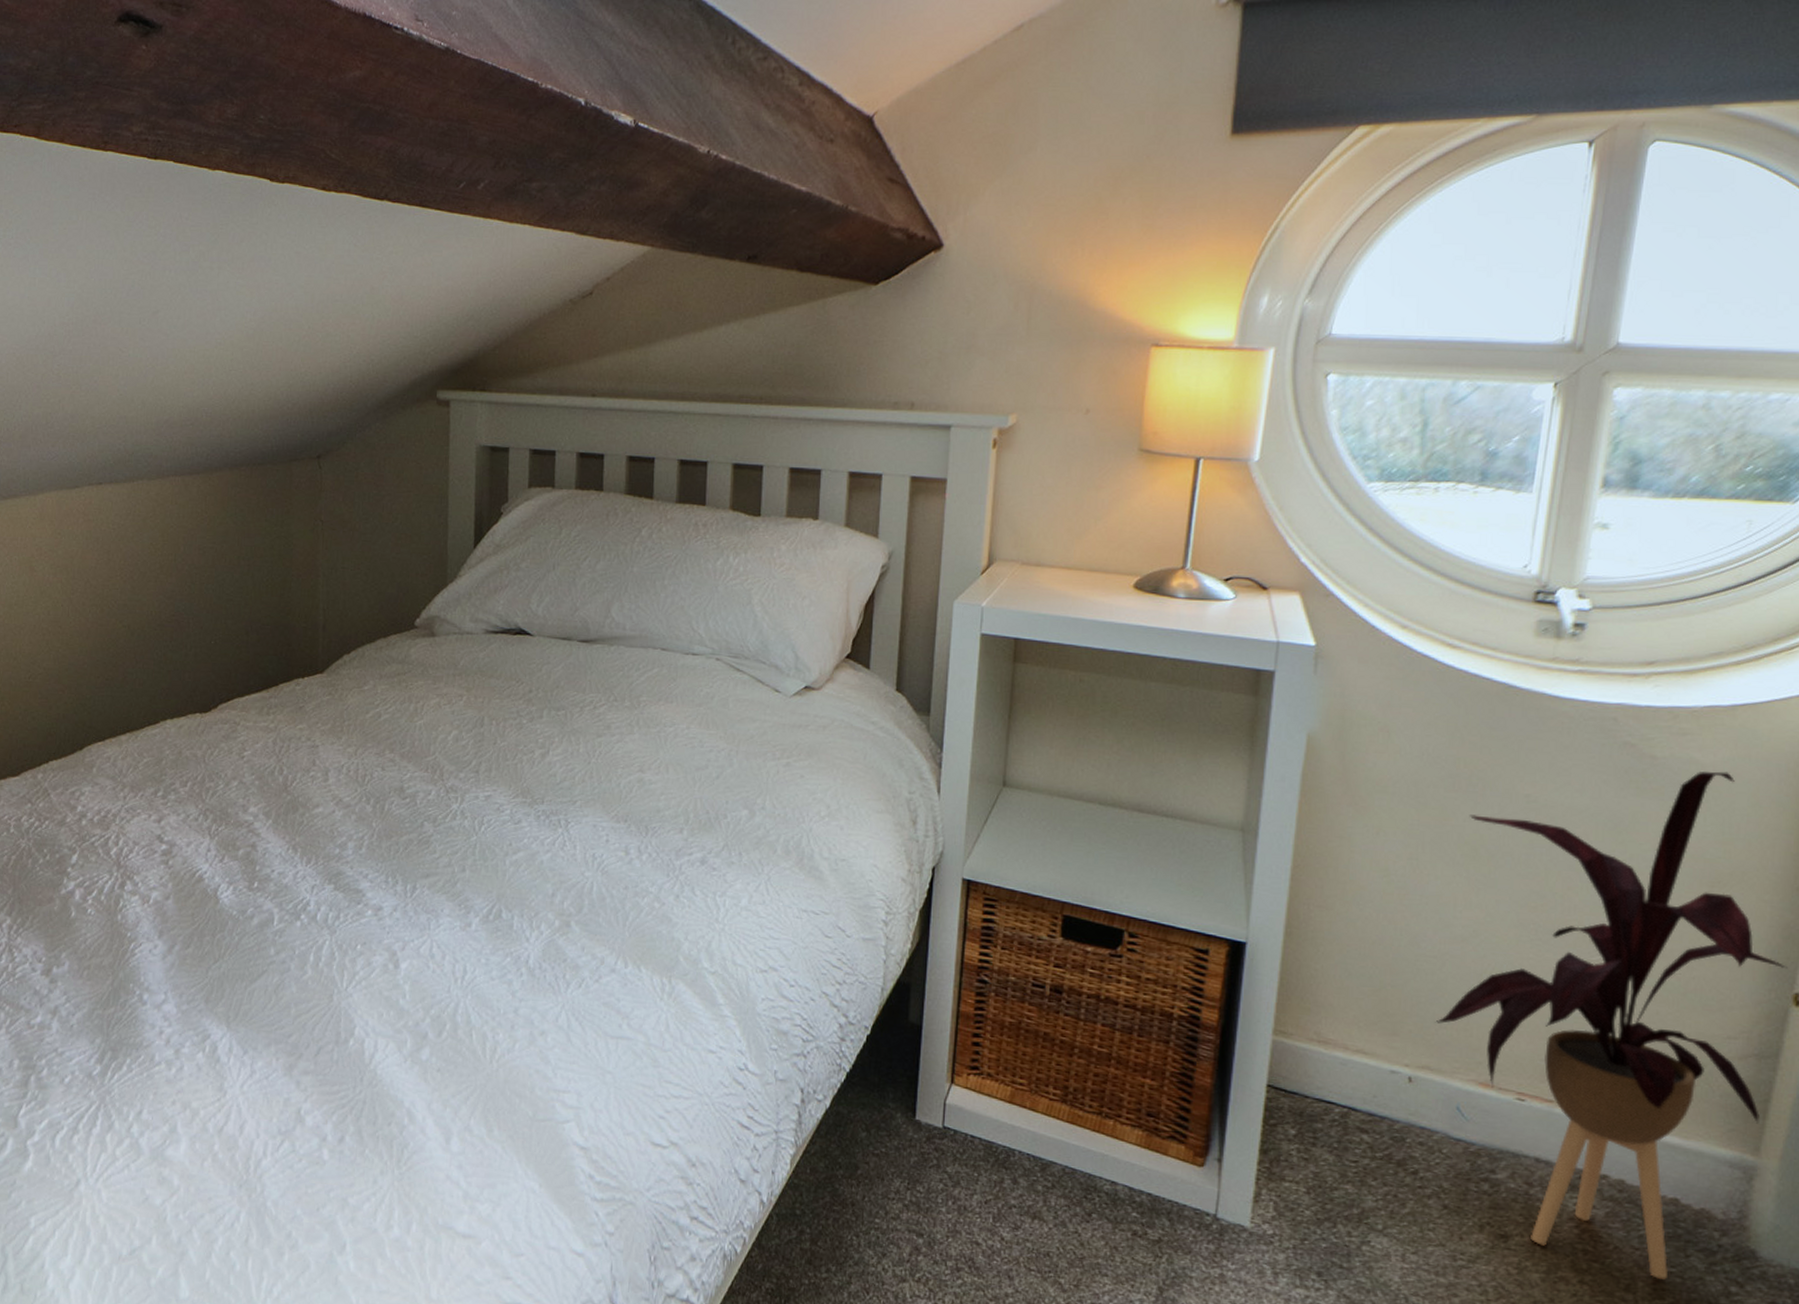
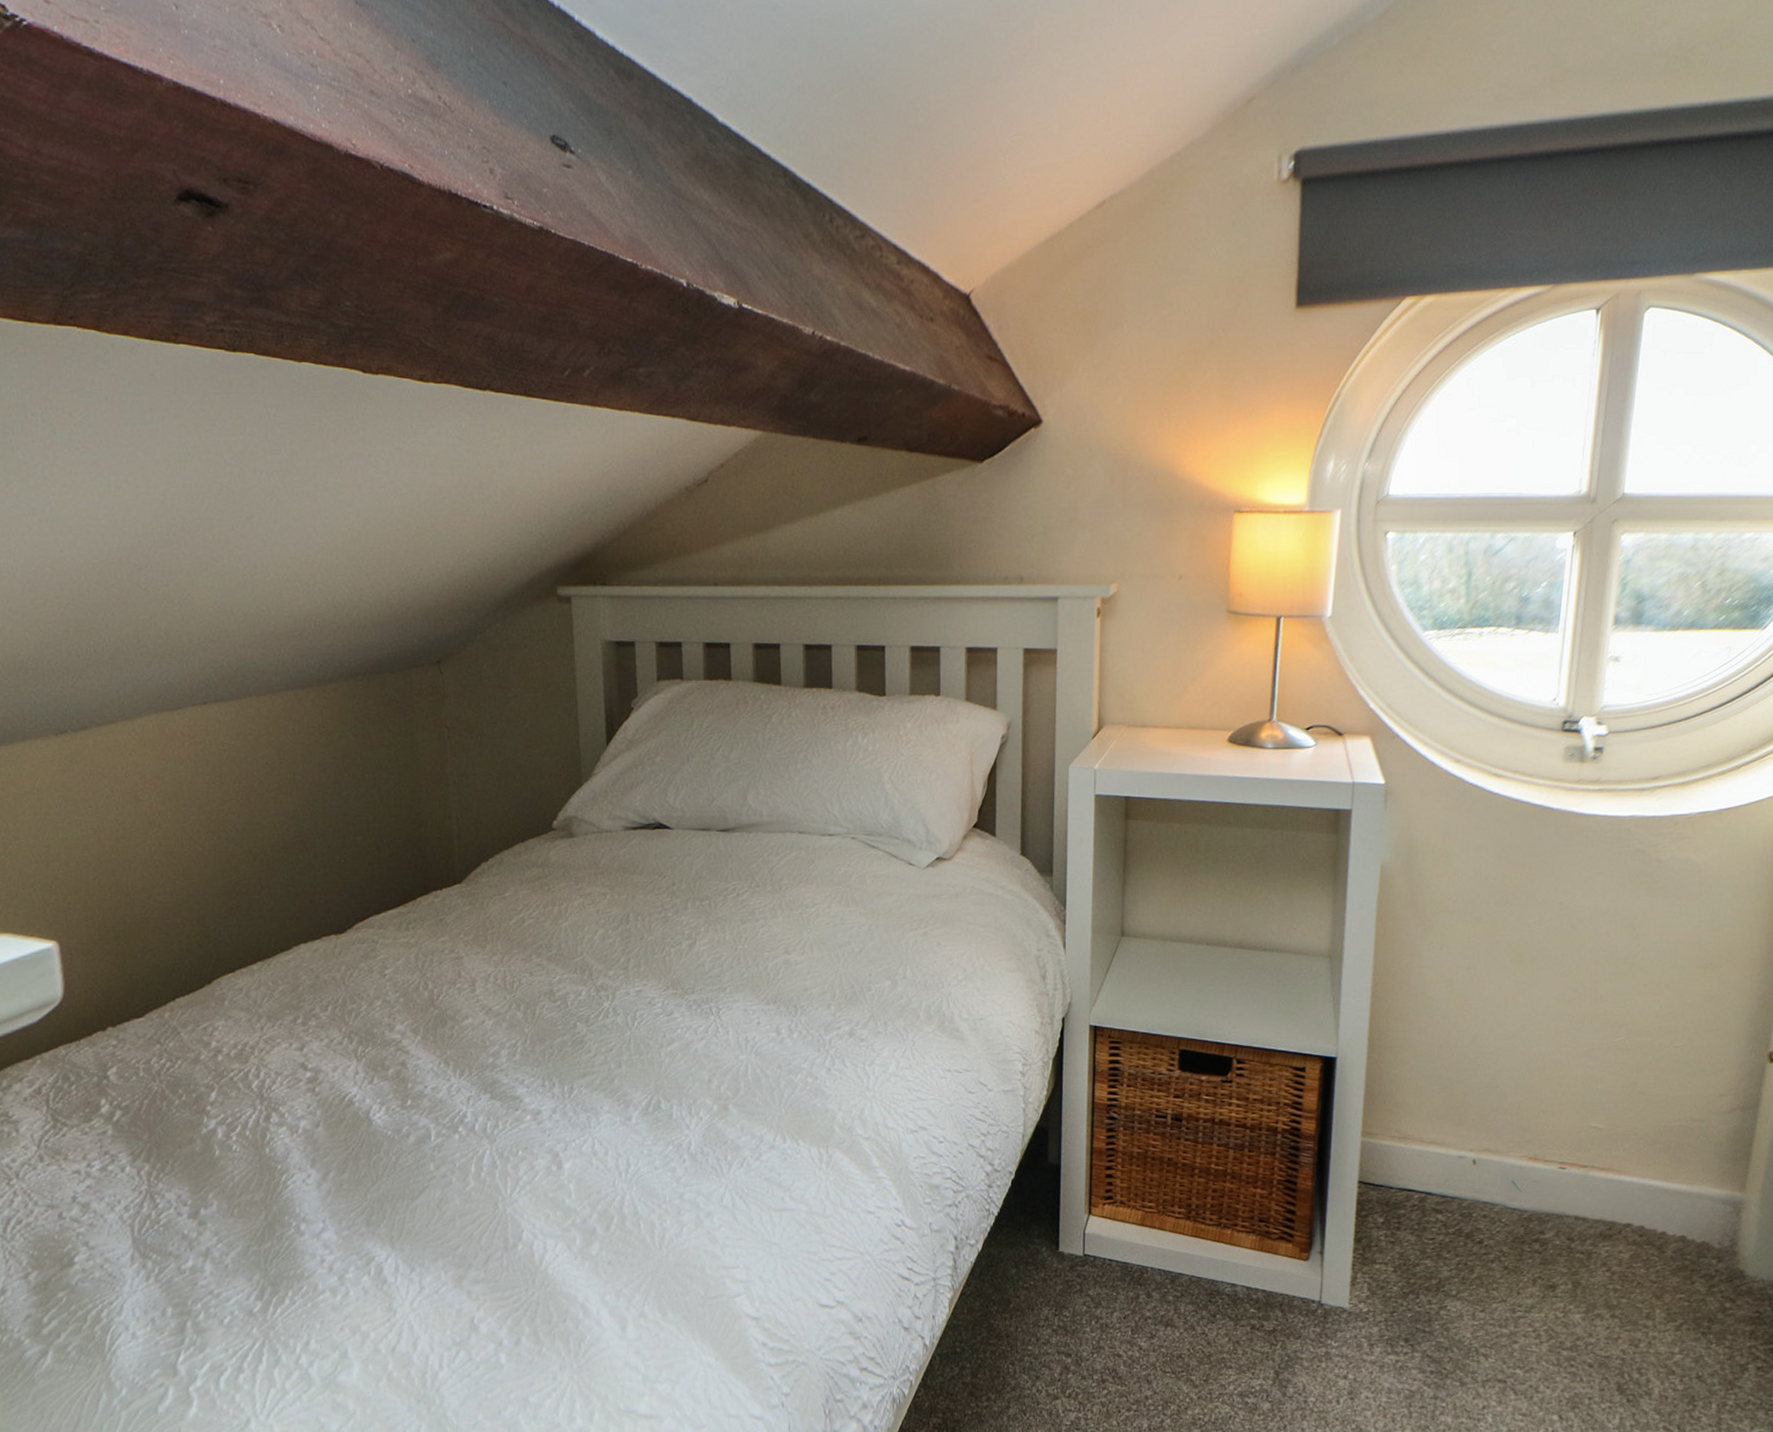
house plant: present [1435,771,1788,1279] -> none [1493,868,1764,1305]

